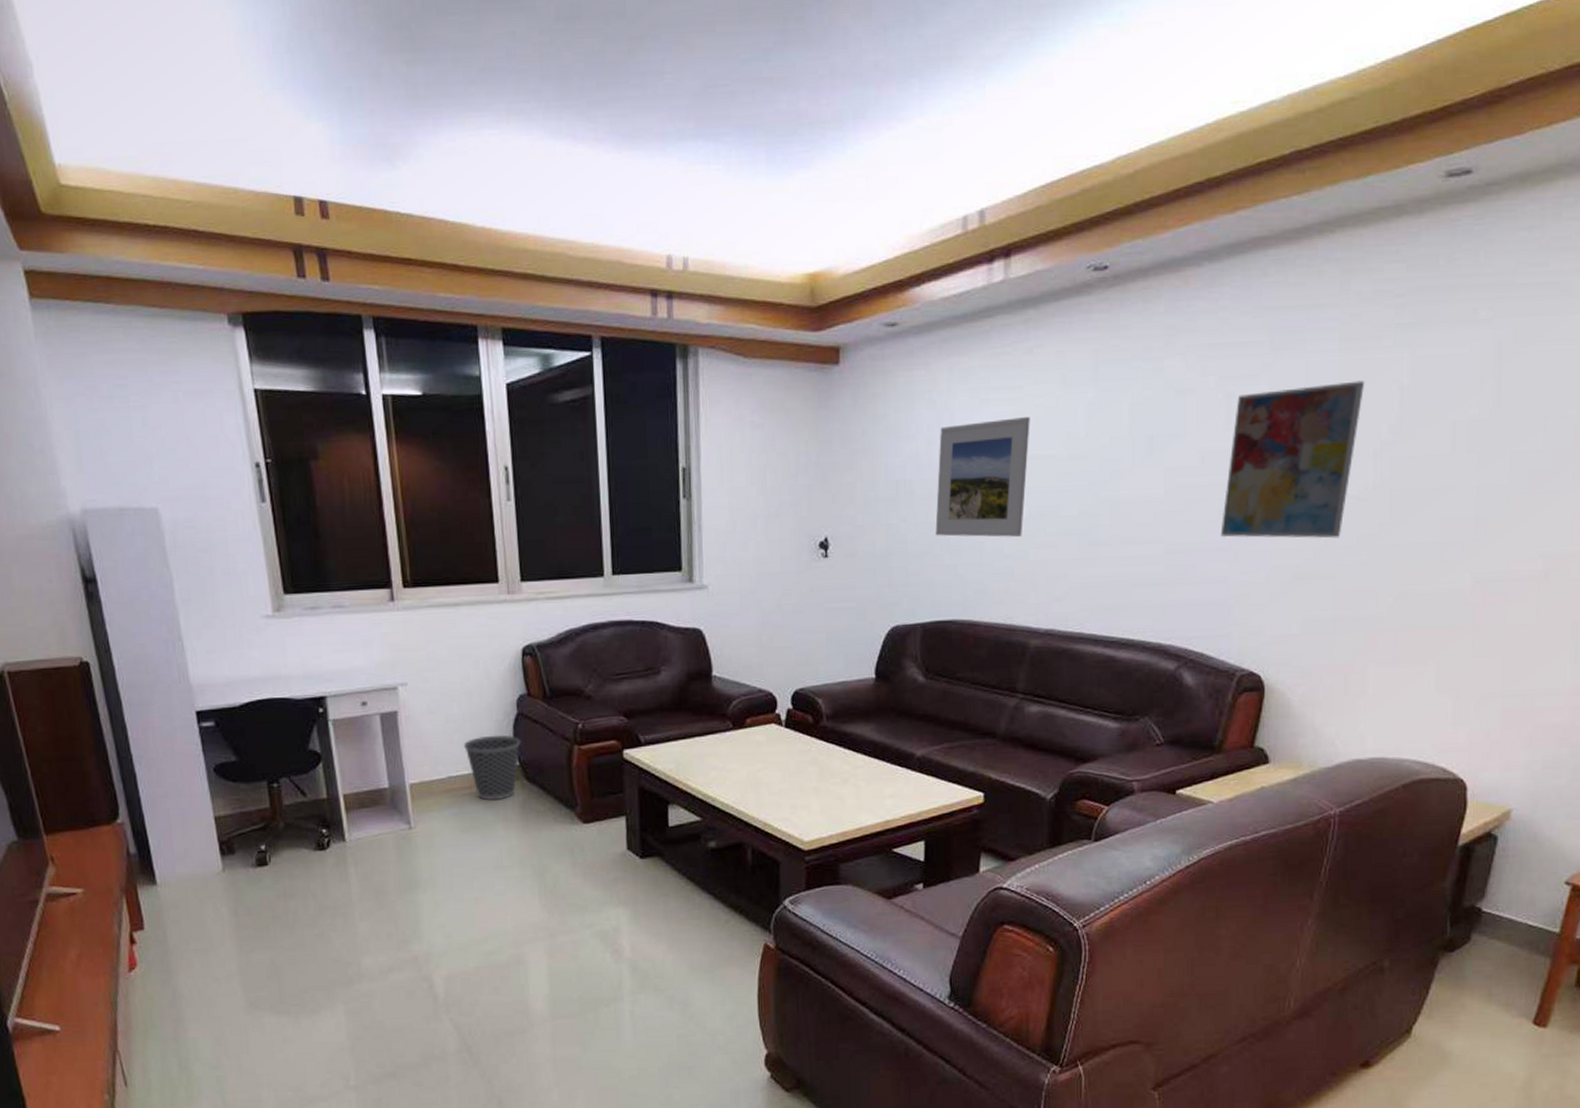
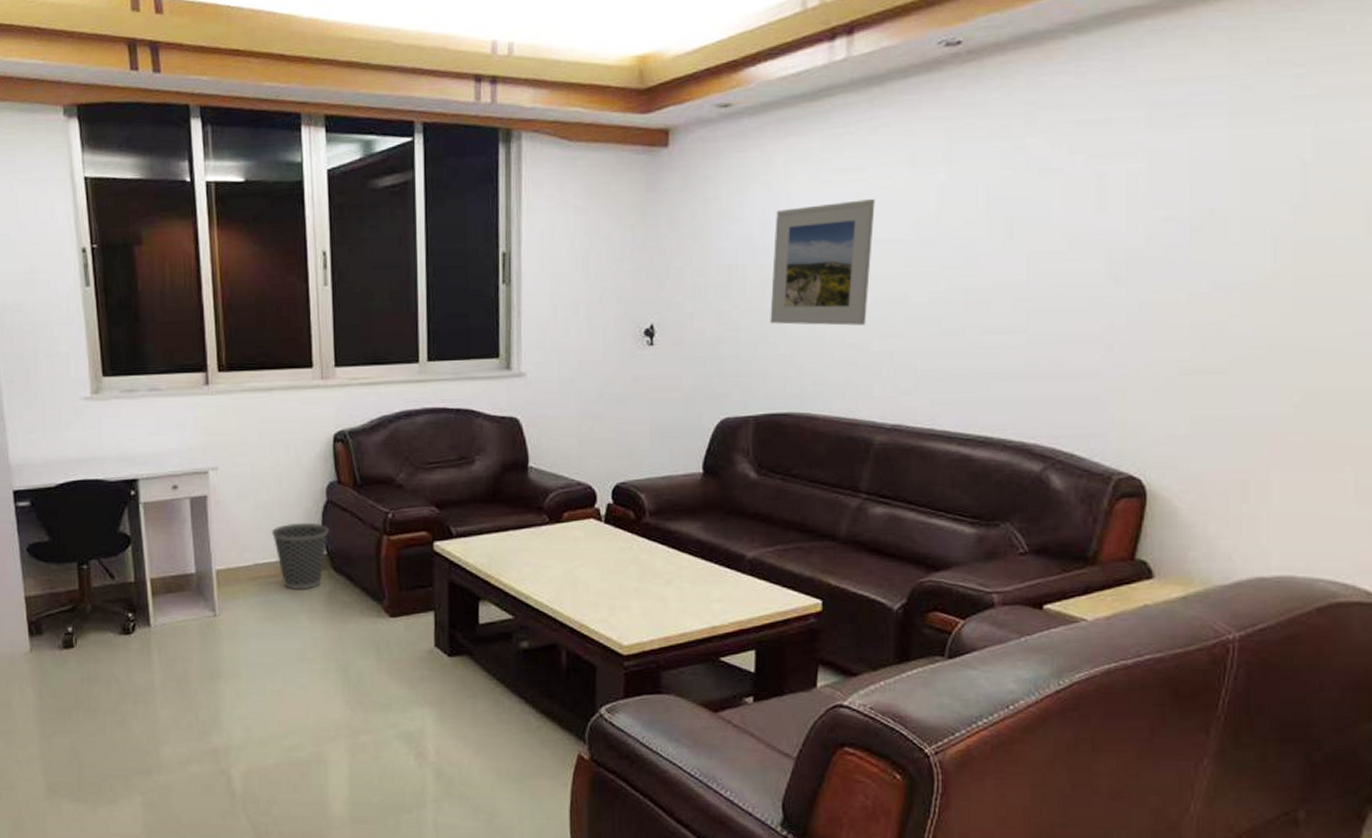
wall art: present [1220,380,1365,539] -> none [1092,157,1260,330]

